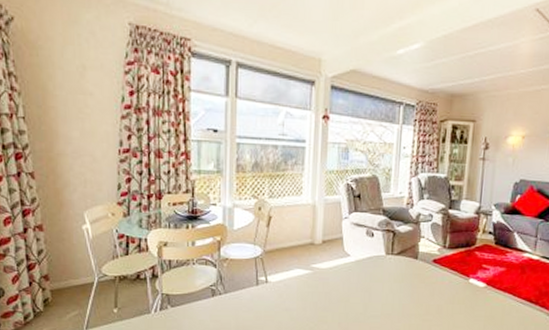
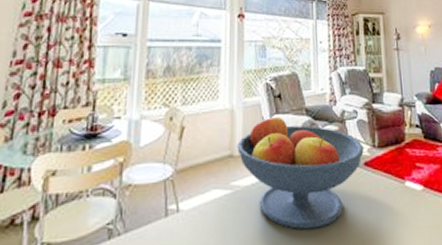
fruit bowl: none [317,212,435,307] -> present [237,115,364,230]

